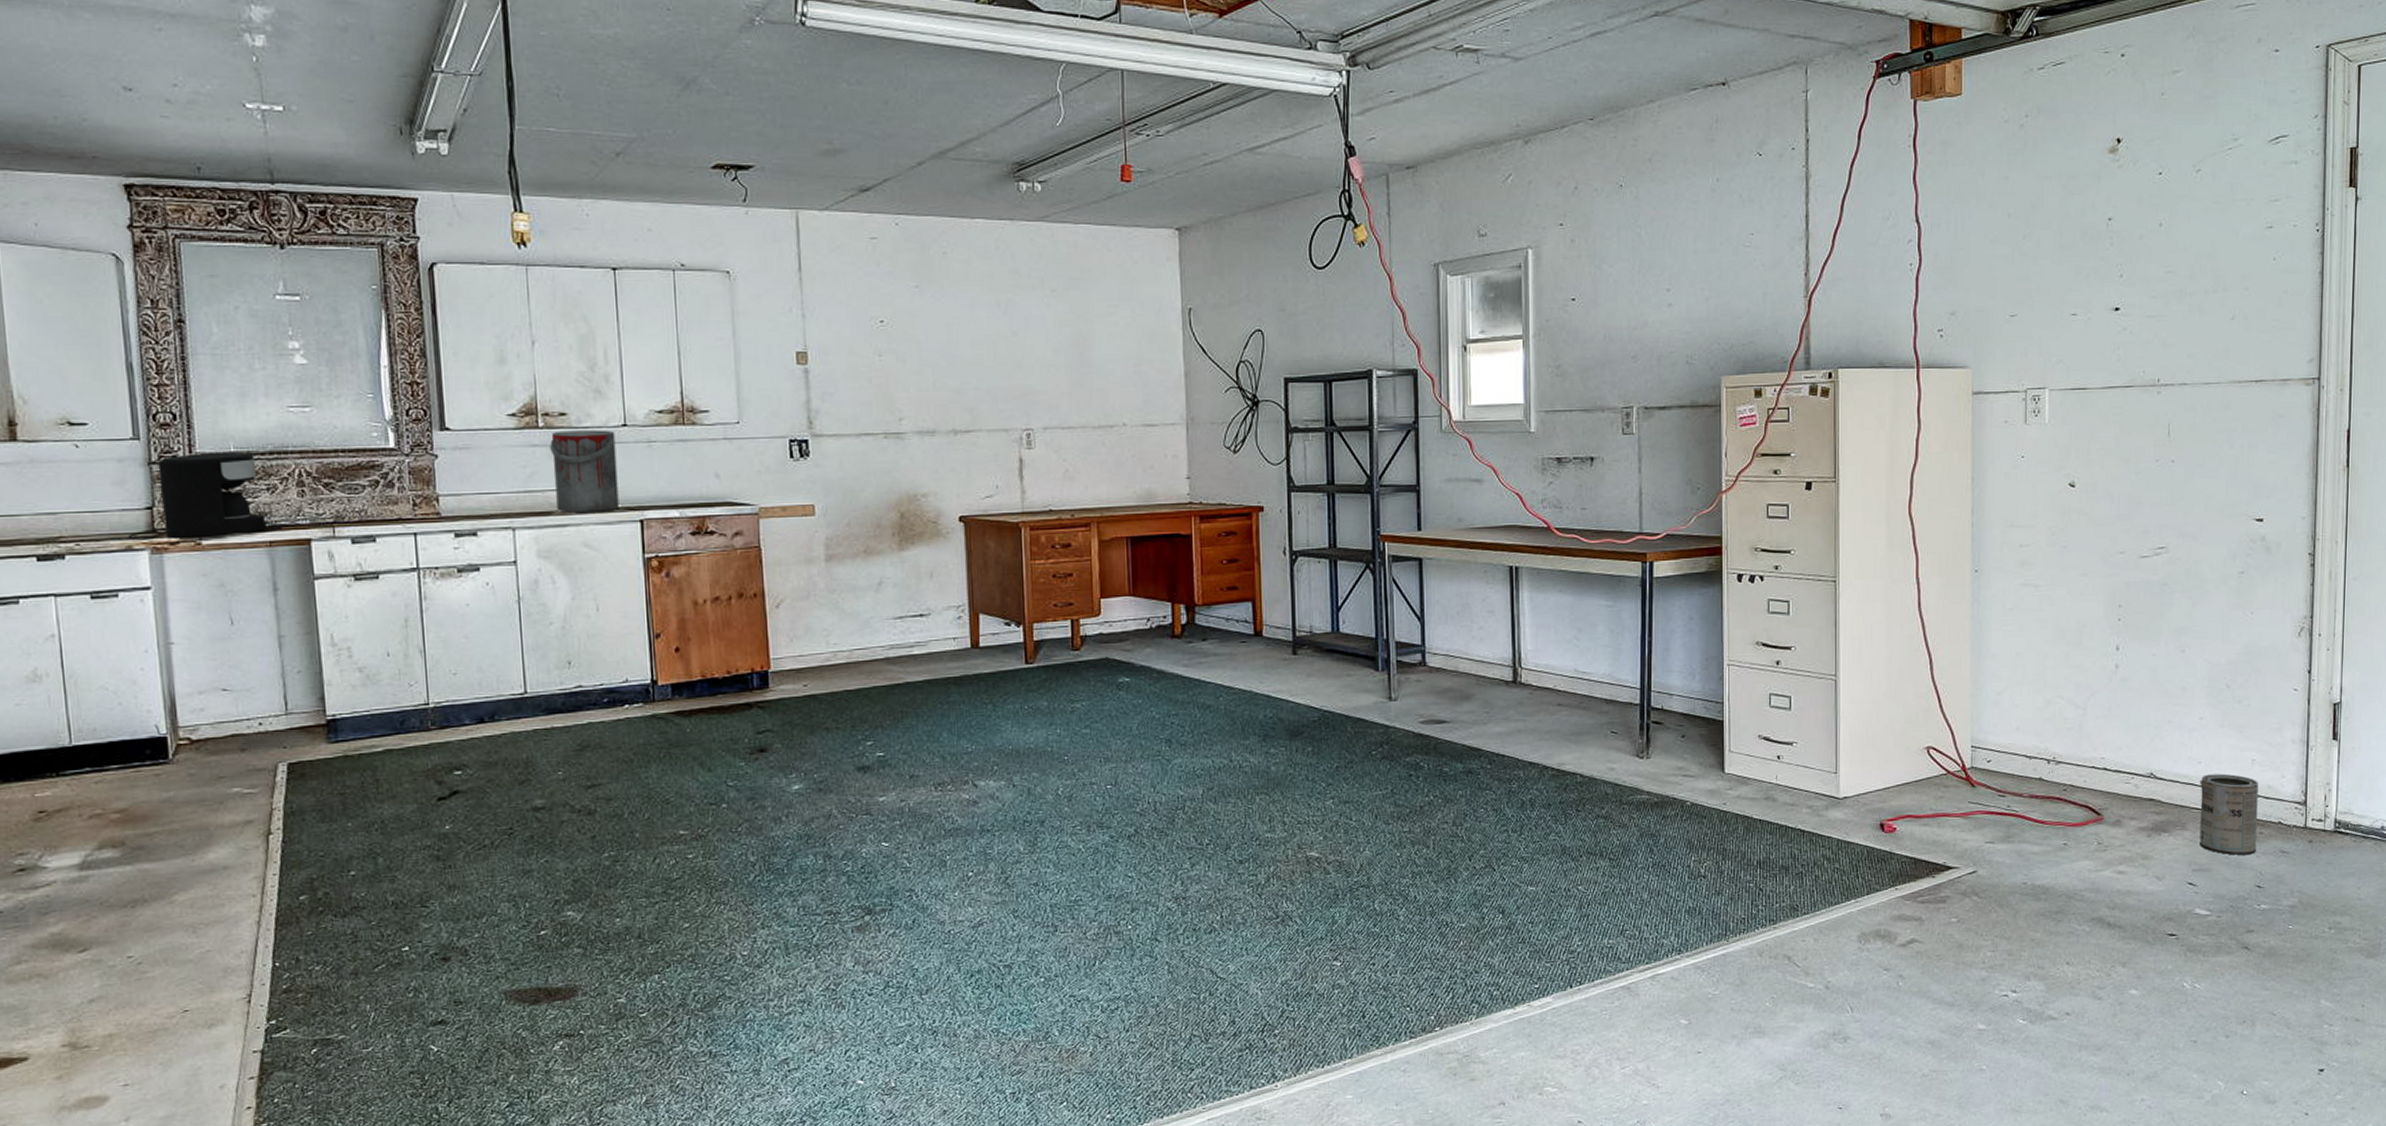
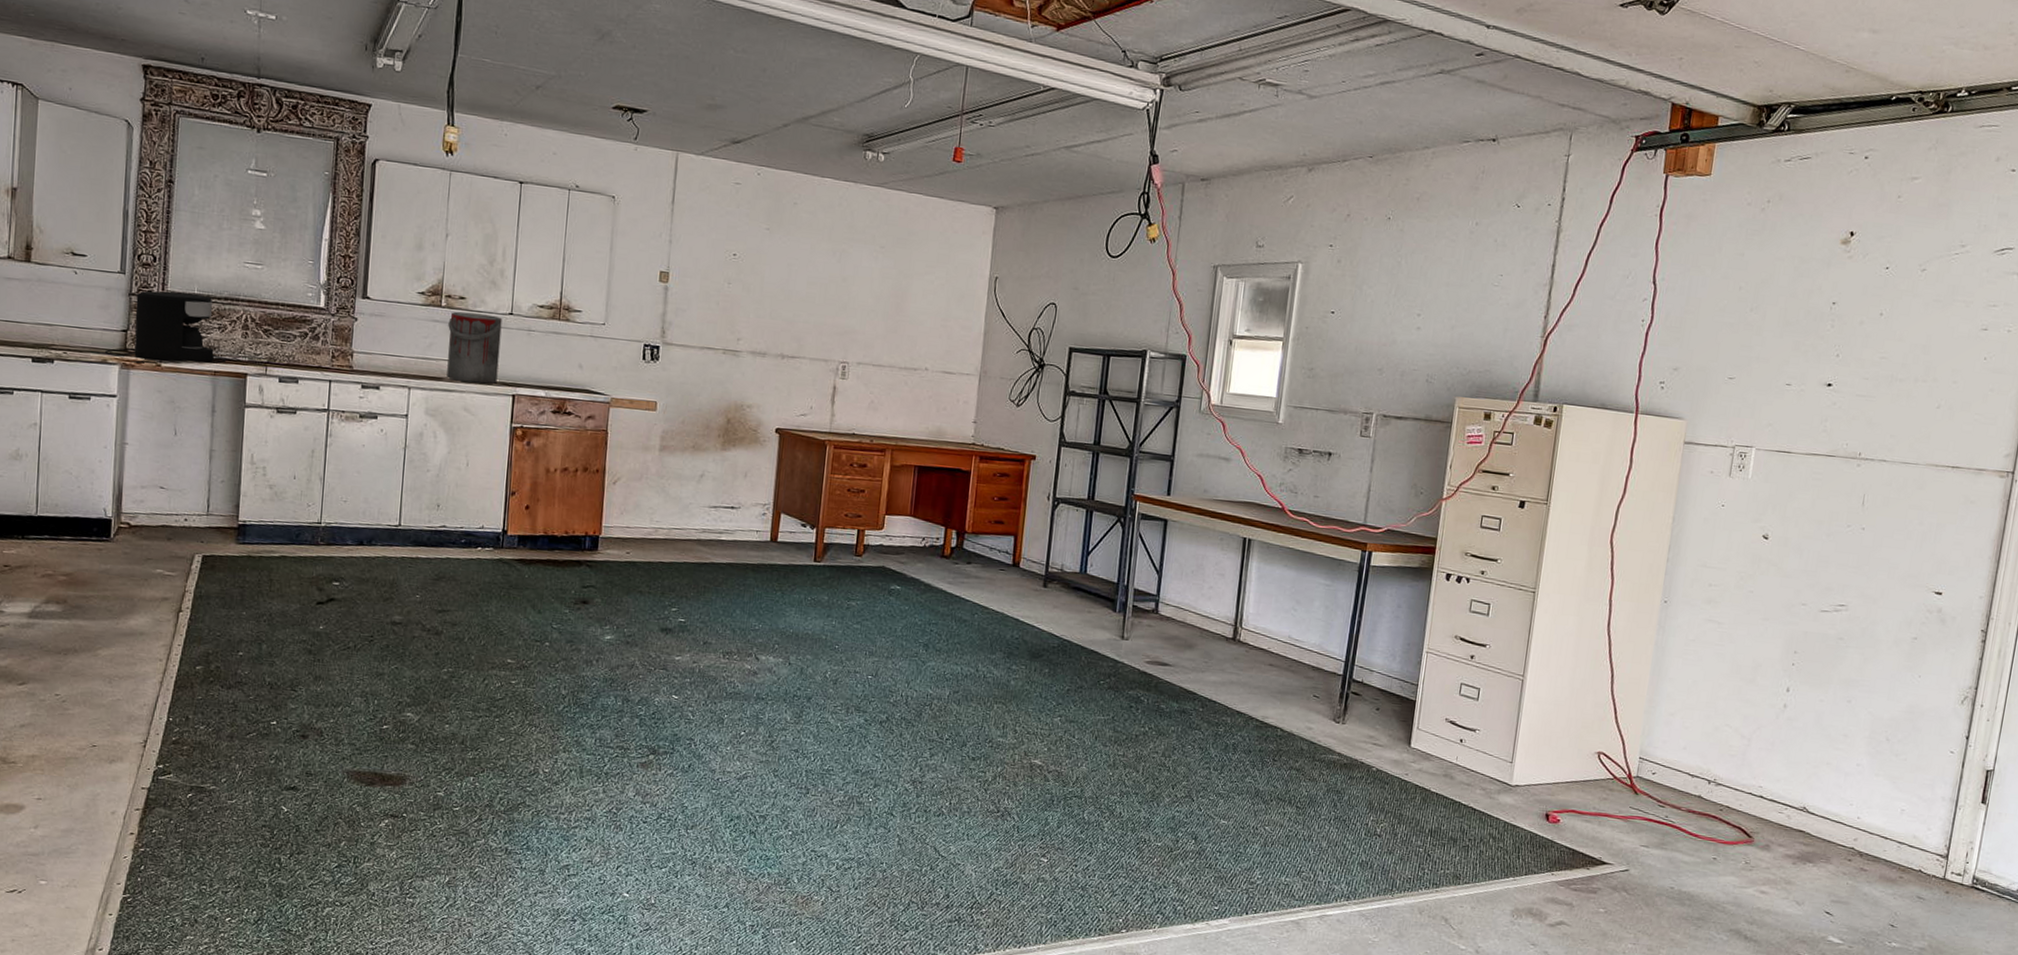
paint can: present [2200,773,2258,855] -> none [1841,816,1905,895]

